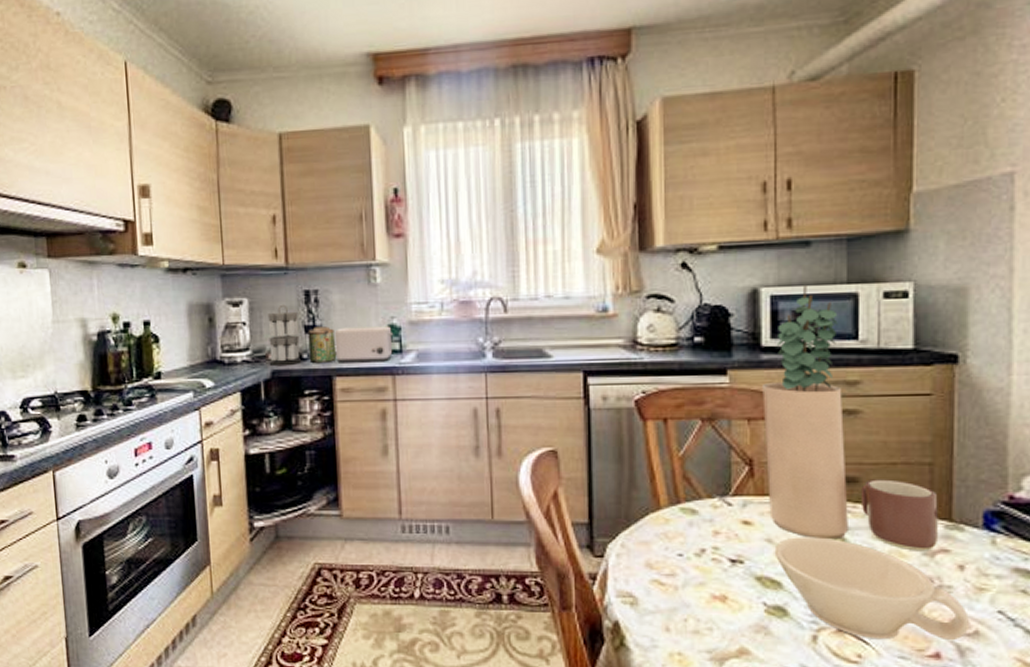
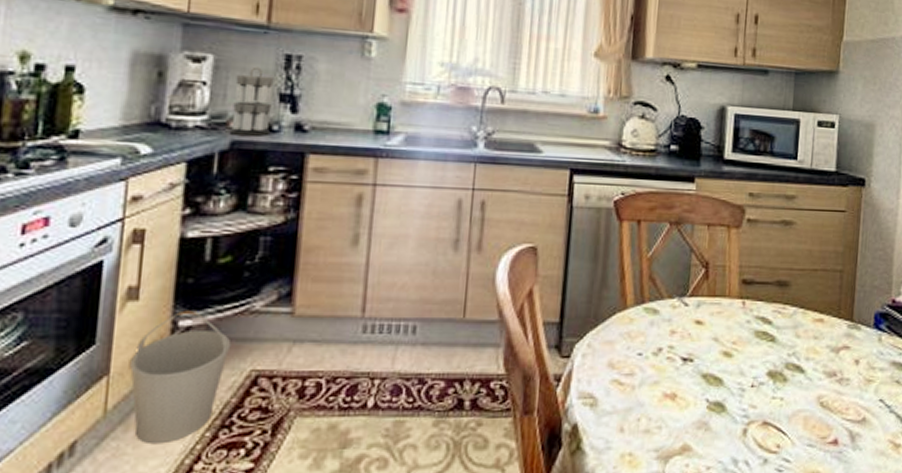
bucket: none [223,514,296,621] -> present [129,310,232,445]
canister: present [308,326,337,364] -> none [280,96,315,138]
toaster: present [334,326,394,363] -> none [312,100,383,143]
vase: present [762,286,848,540] -> none [718,109,784,338]
cup: present [774,537,970,641] -> none [719,336,861,430]
mug: present [860,479,939,551] -> none [789,283,845,348]

